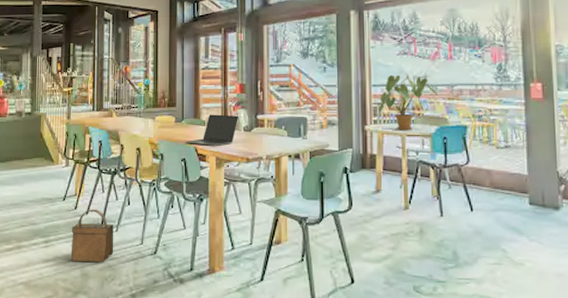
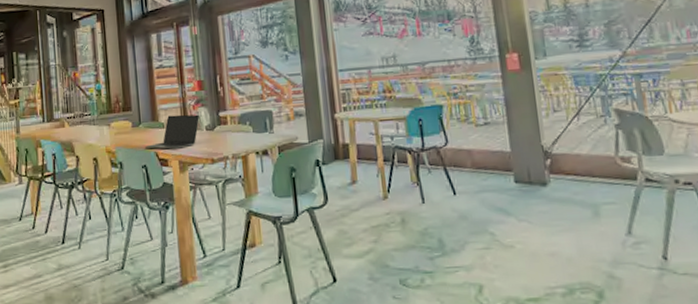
handbag: present [70,209,114,263] -> none [30,227,78,285]
house plant: present [378,73,438,131] -> none [346,54,409,116]

